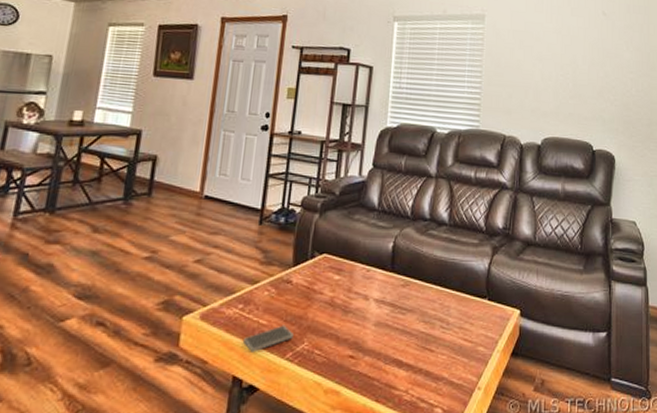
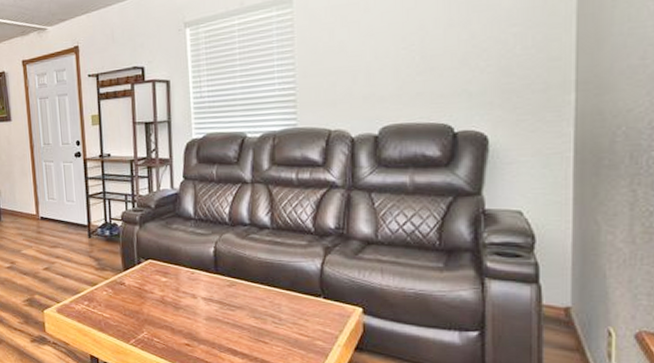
smartphone: present [243,325,294,353] -> none [93,318,134,338]

